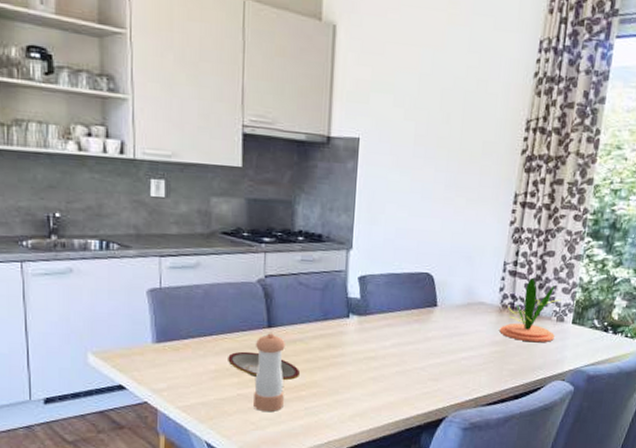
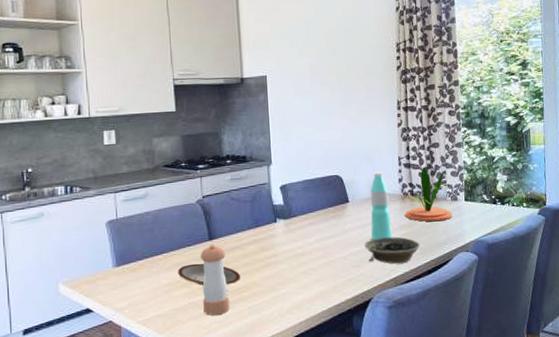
bowl: none [447,352,512,384] -> present [364,237,421,264]
water bottle: none [457,276,486,354] -> present [370,172,393,240]

